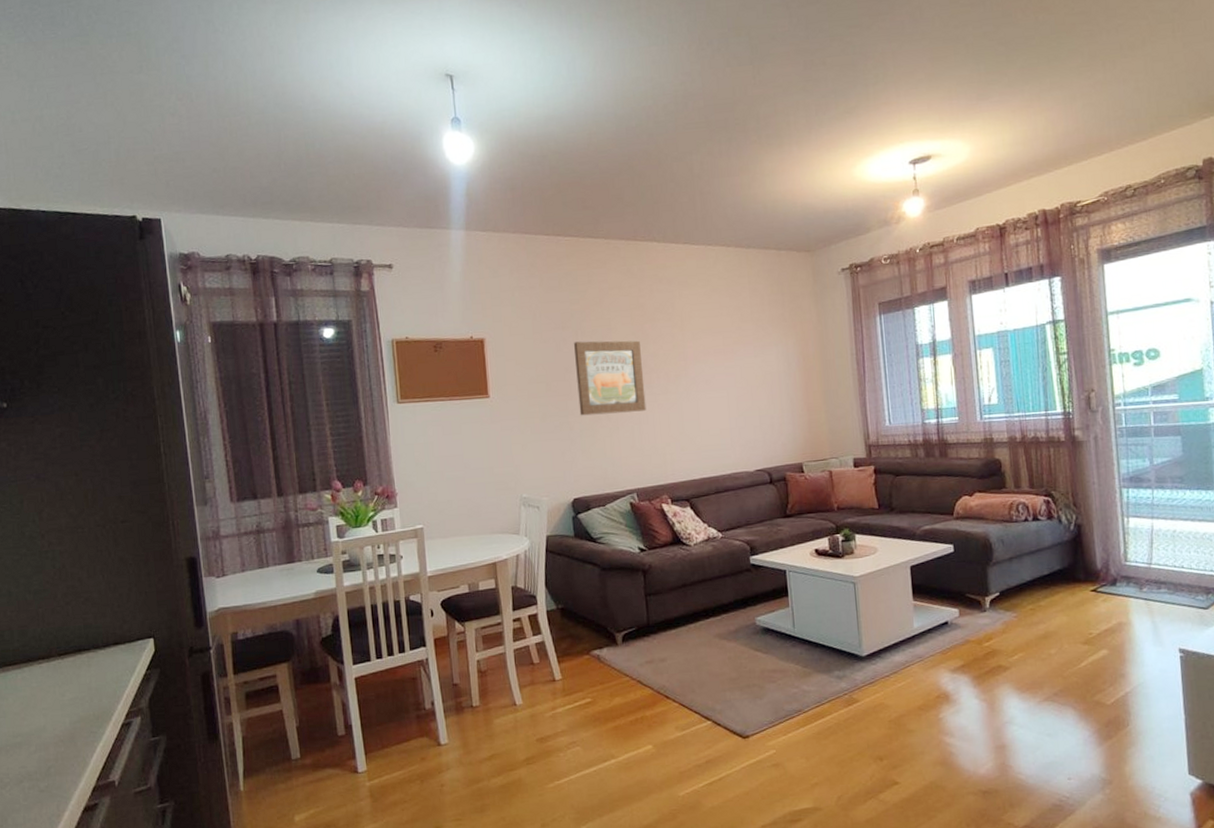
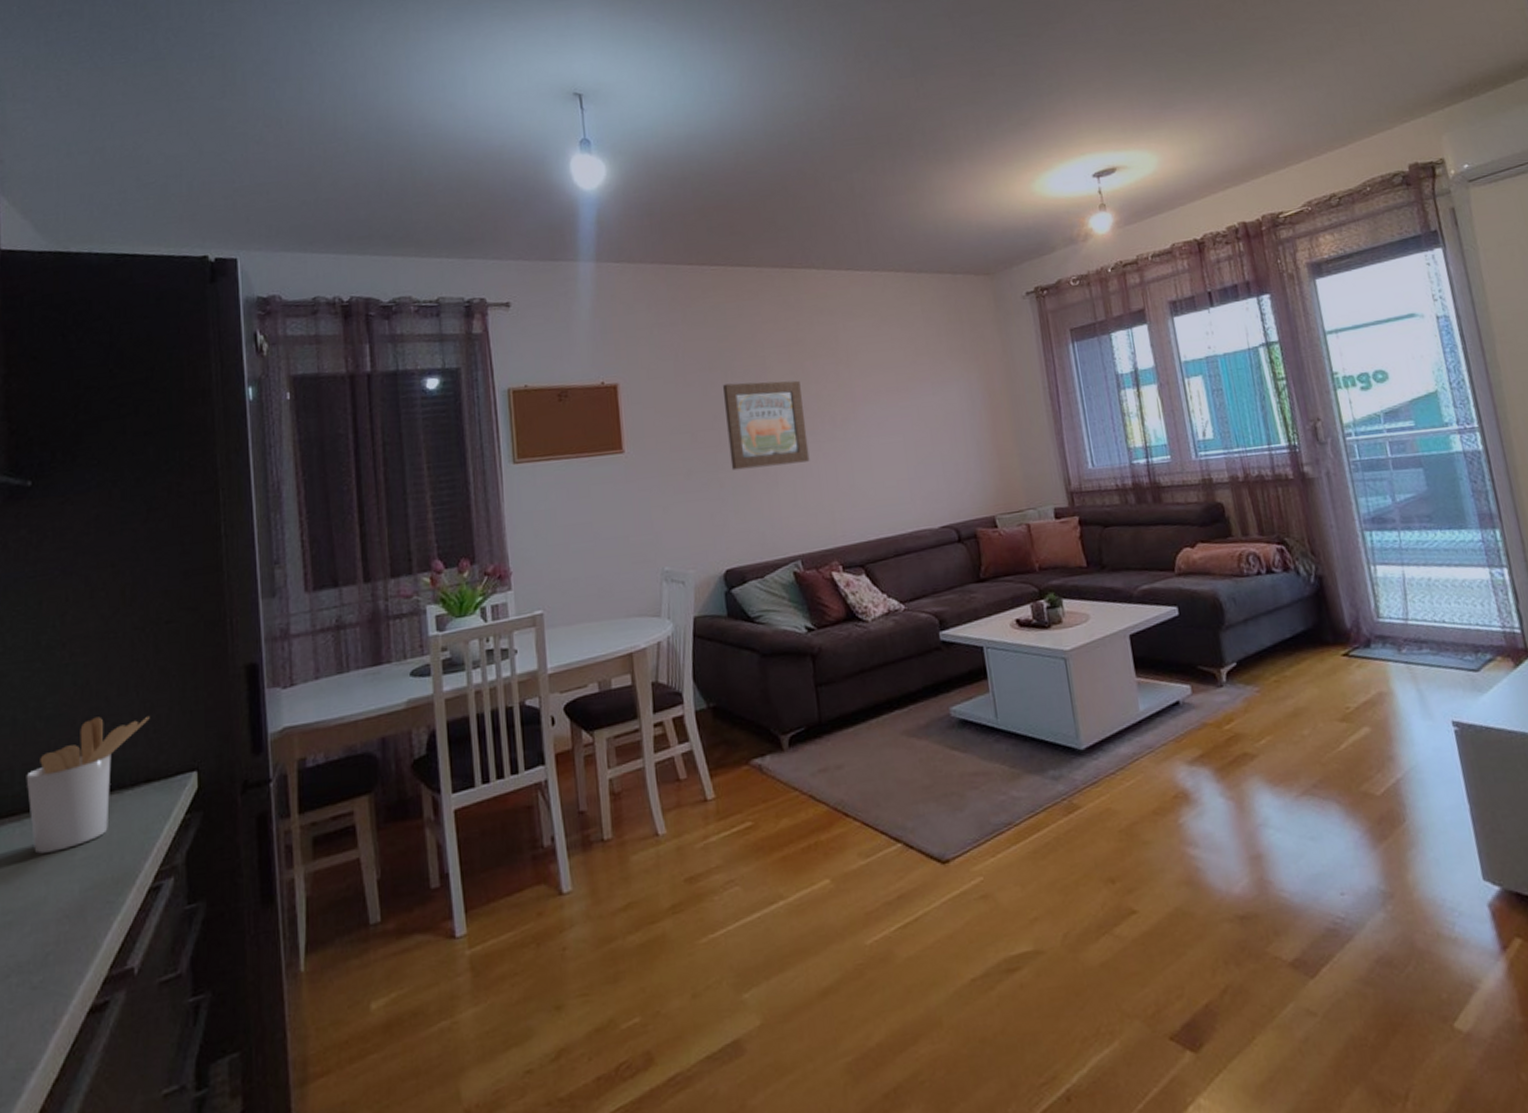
utensil holder: none [22,593,114,694] -> present [26,717,150,854]

